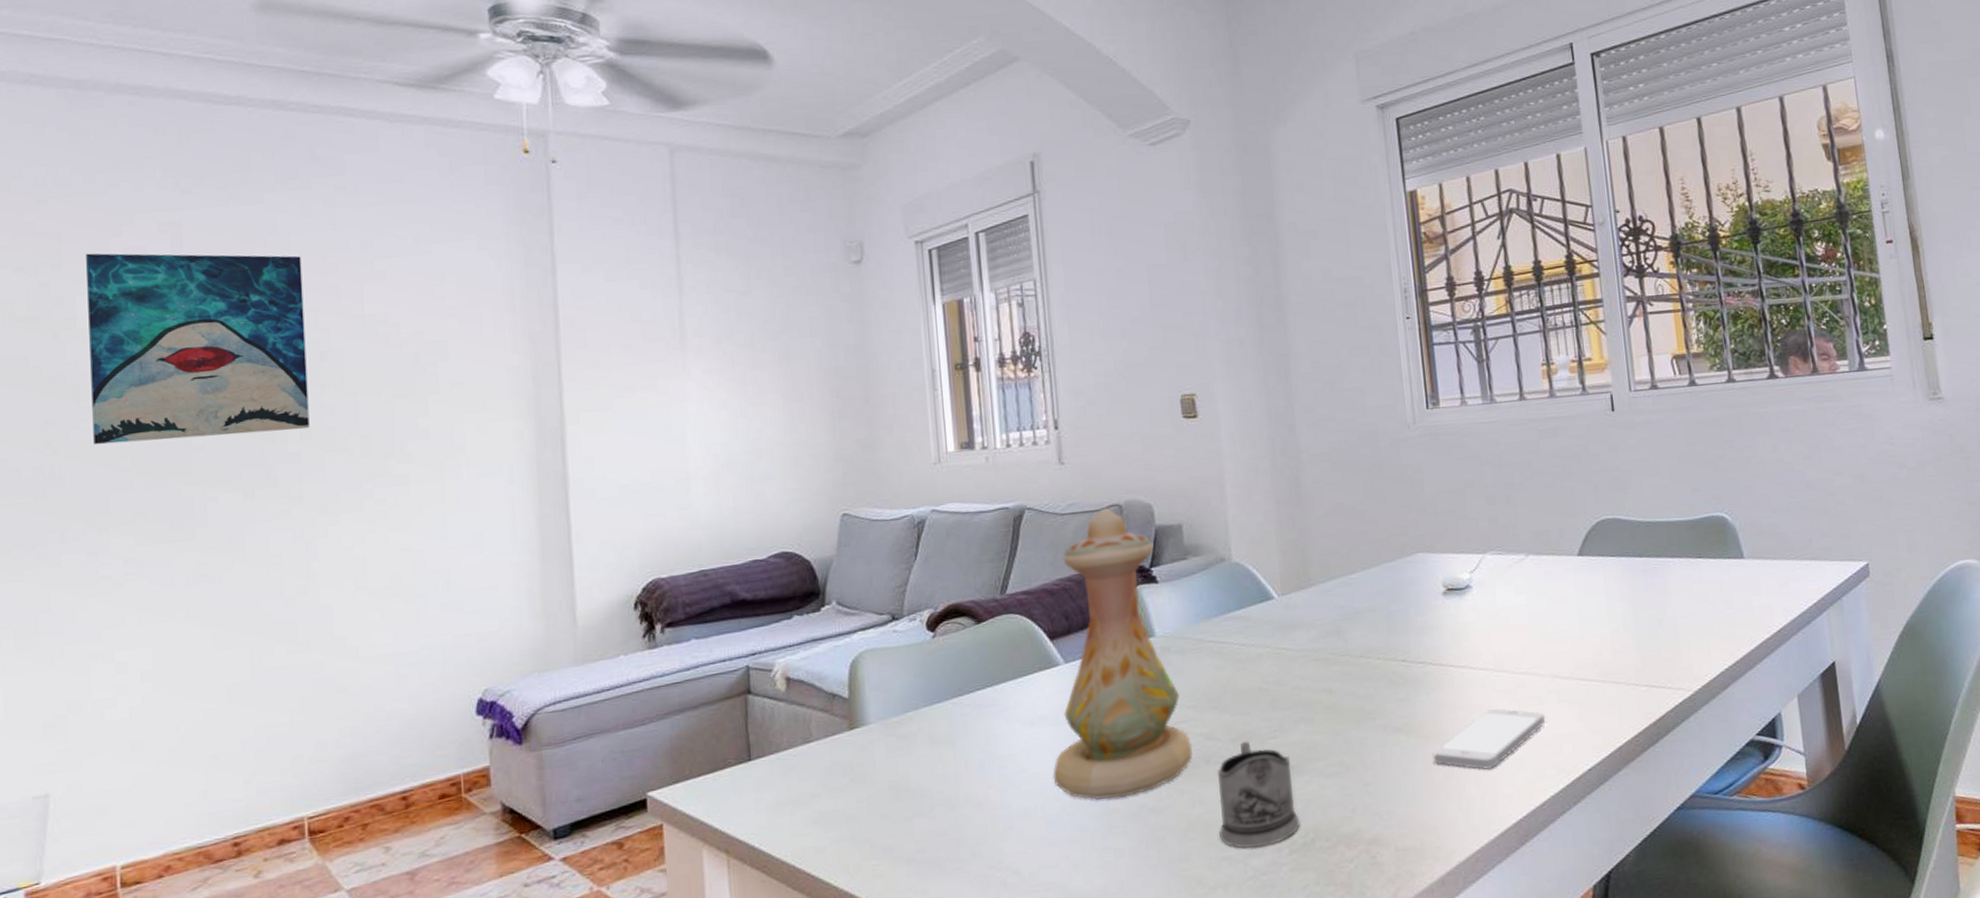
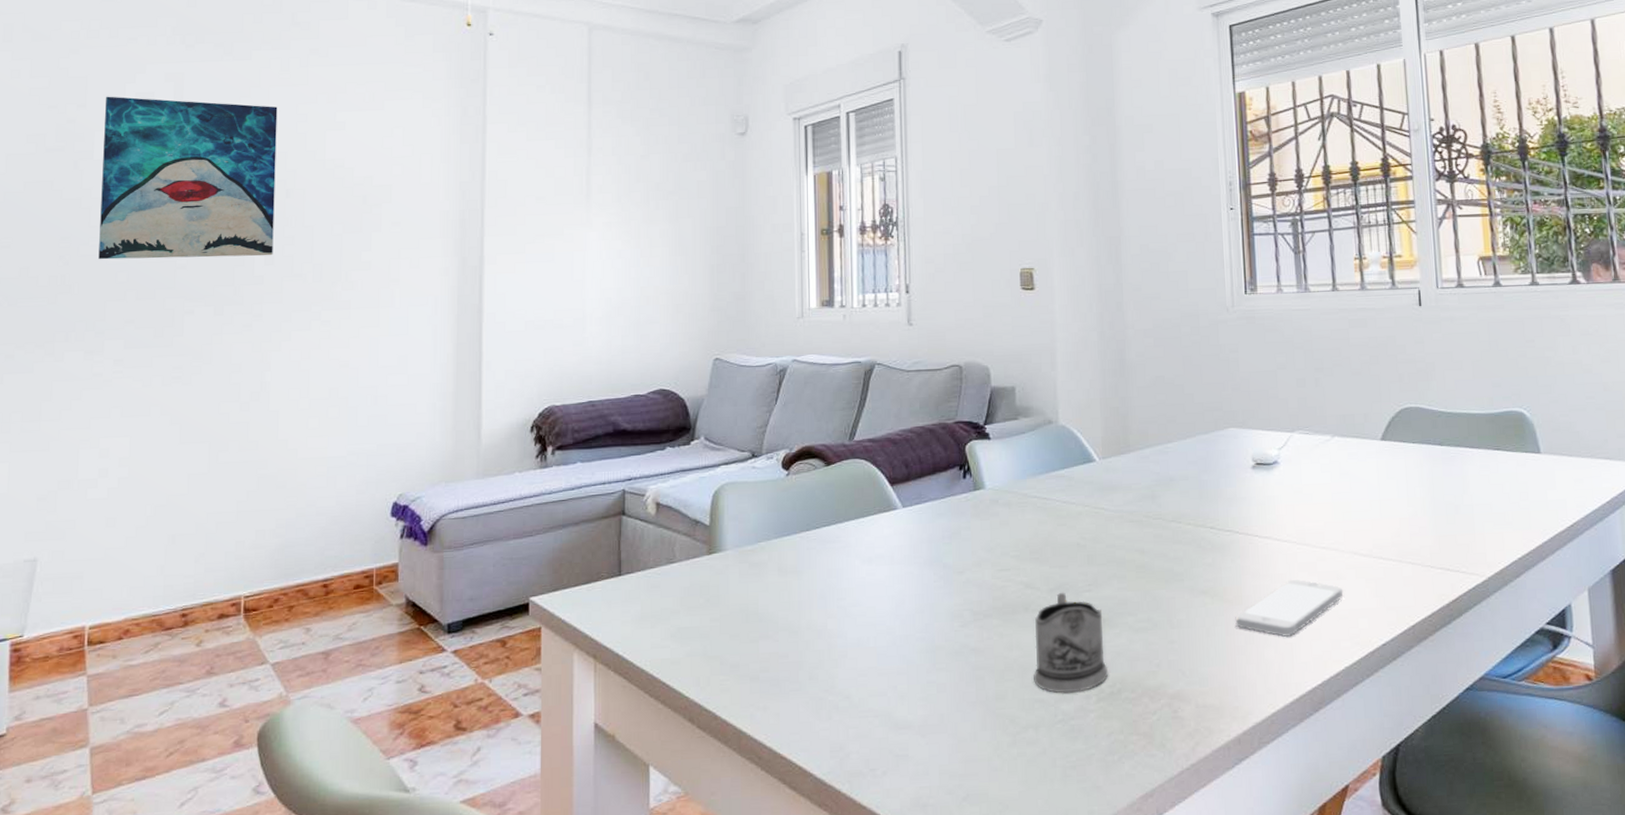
vase: present [1053,507,1193,800] -> none [886,367,1014,636]

